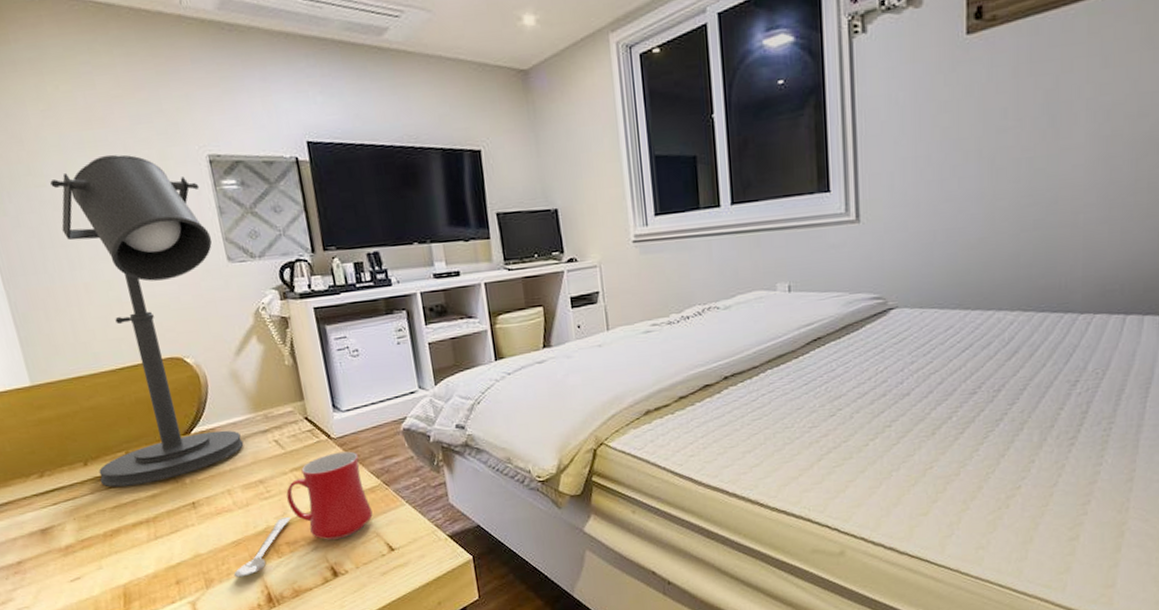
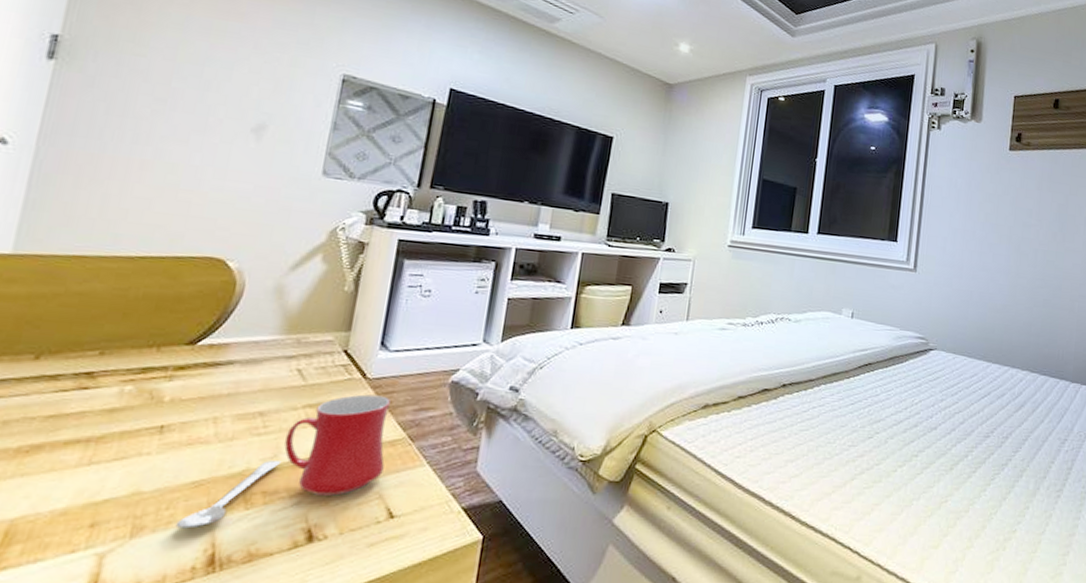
desk lamp: present [50,154,244,487] -> none [46,46,322,395]

